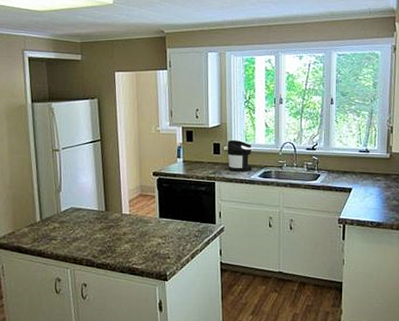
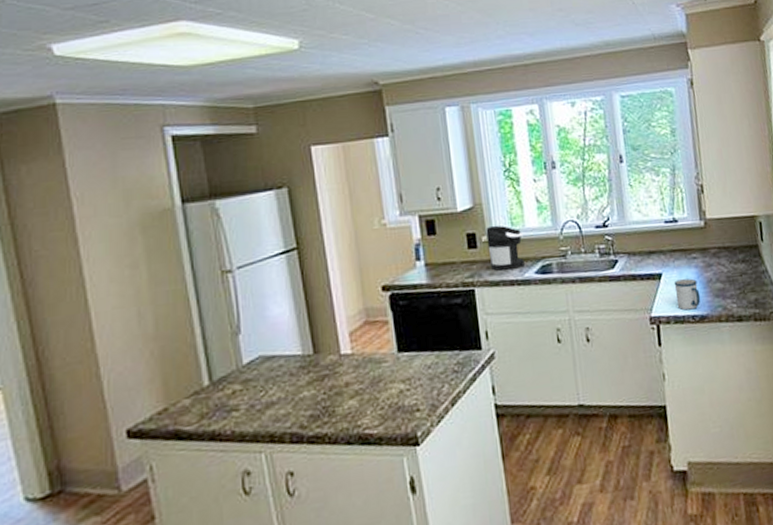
mug: none [360,195,379,217] -> present [673,278,701,311]

